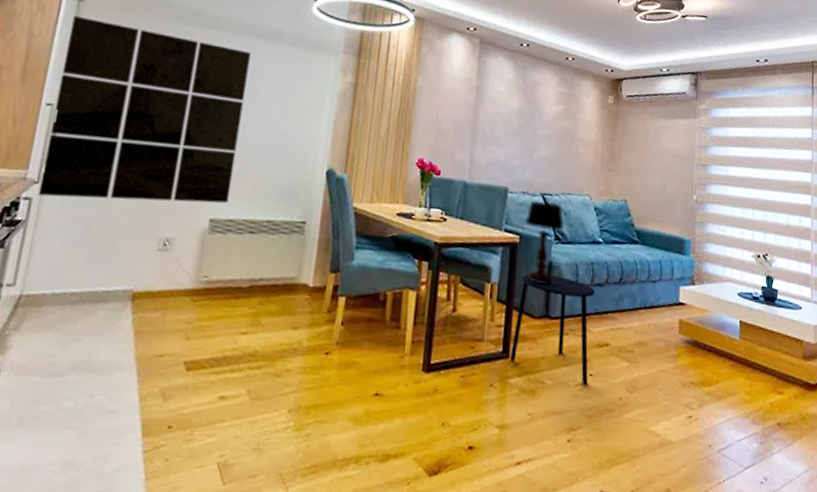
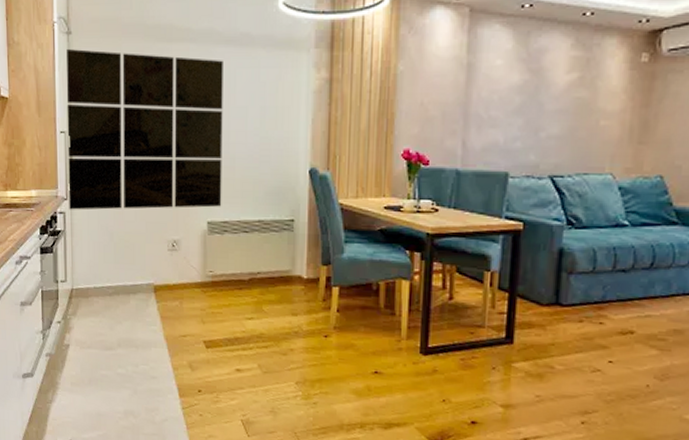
side table: present [510,274,596,385] -> none [515,261,618,372]
table lamp: present [525,200,564,284] -> none [529,184,578,271]

